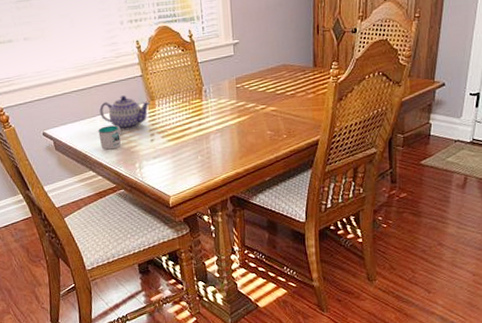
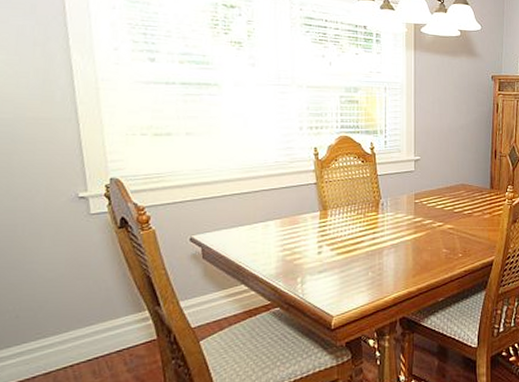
mug: present [98,125,121,150] -> none [258,234,285,261]
teapot: present [99,95,151,131] -> none [263,202,322,241]

